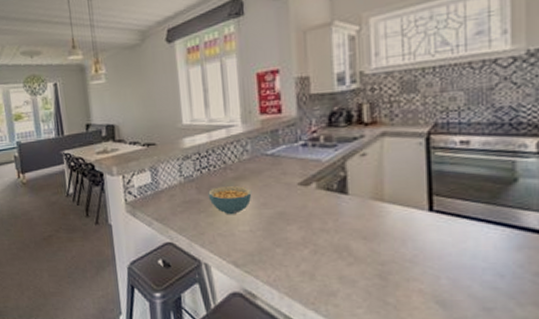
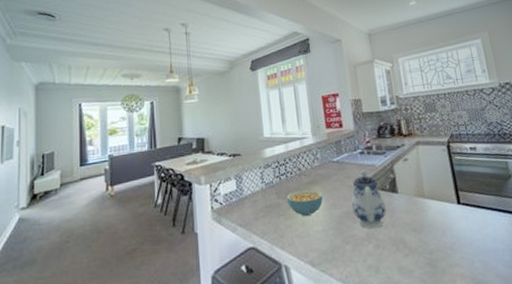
teapot: none [286,164,330,233] -> present [351,169,387,229]

